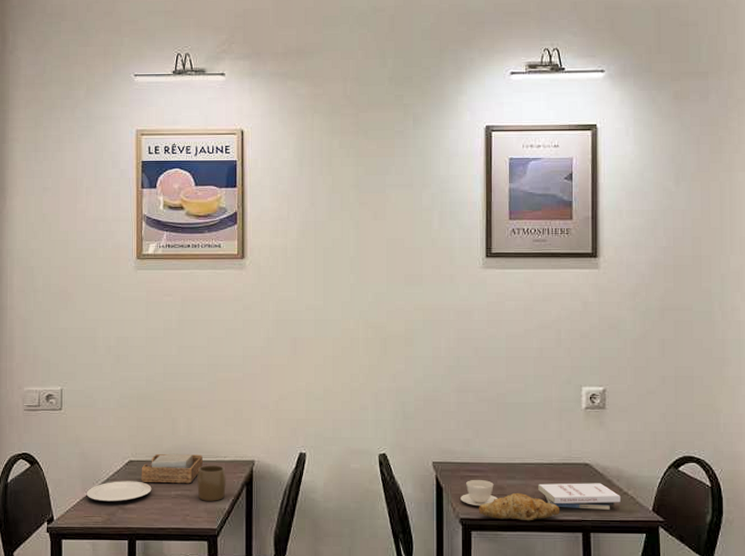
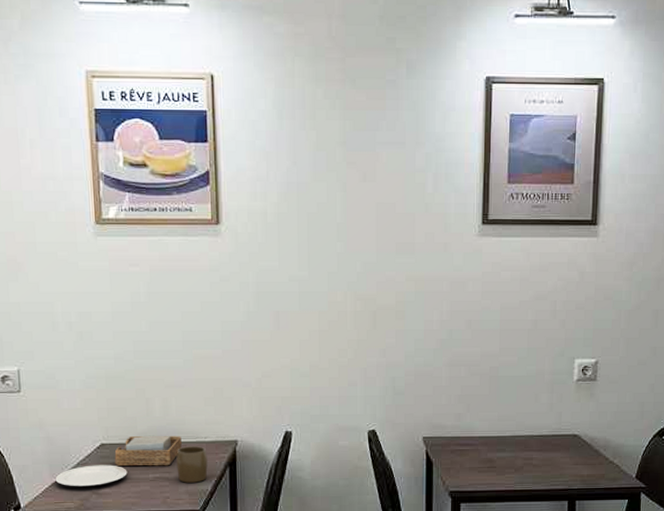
teacup: present [460,480,498,507] -> none [450,453,487,479]
croissant: present [478,492,561,521] -> none [467,464,548,492]
books: present [538,483,620,510] -> none [527,453,606,479]

